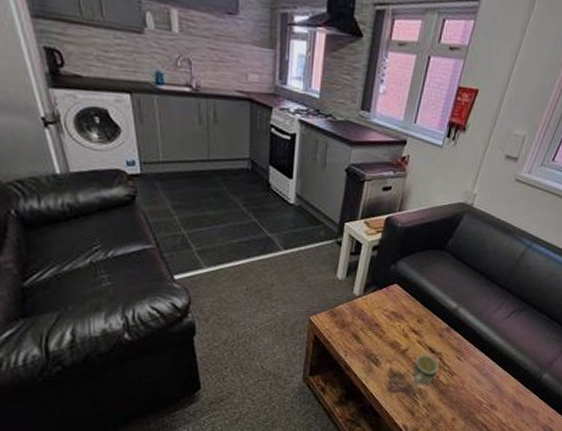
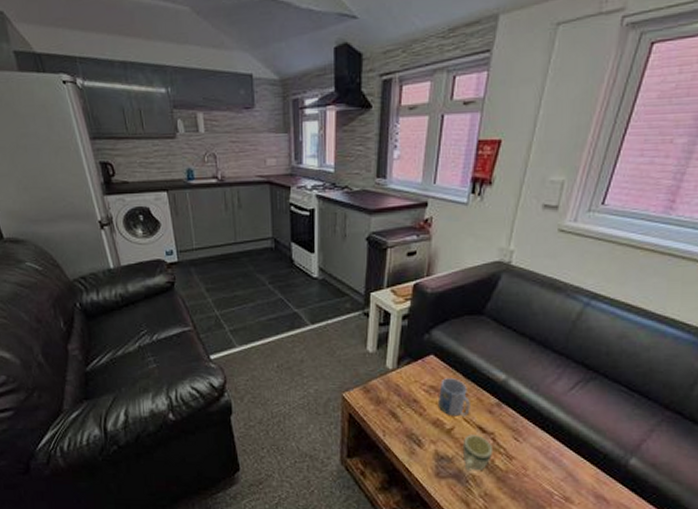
mug: none [396,305,425,339] -> present [437,378,470,417]

